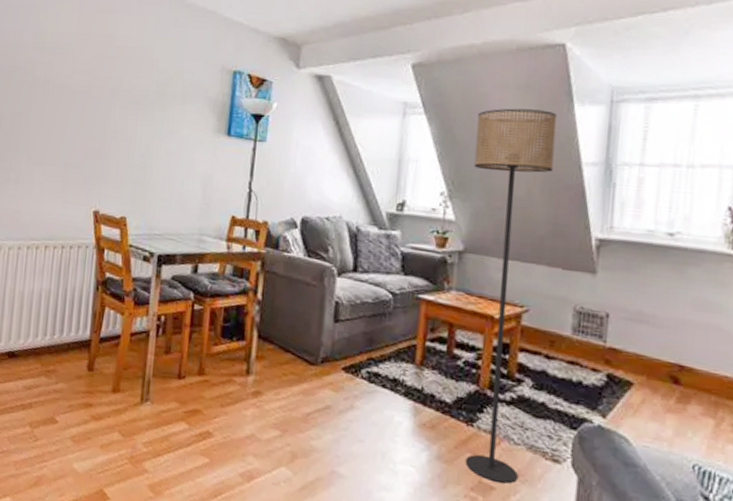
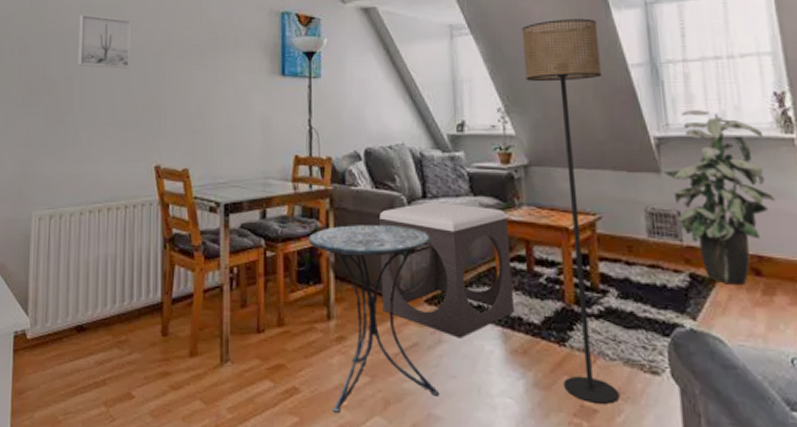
wall art: none [26,53,82,112] -> present [78,14,132,69]
side table: none [237,288,356,459] -> present [309,225,440,413]
footstool: none [301,275,435,407] -> present [378,201,514,339]
indoor plant: none [598,215,708,391] -> present [663,110,775,285]

